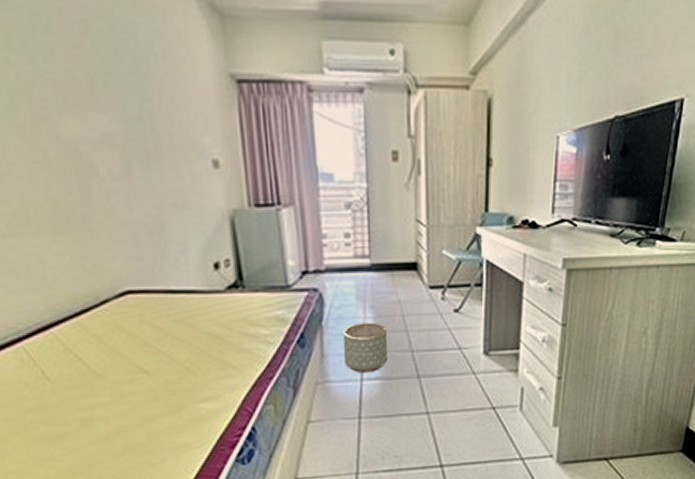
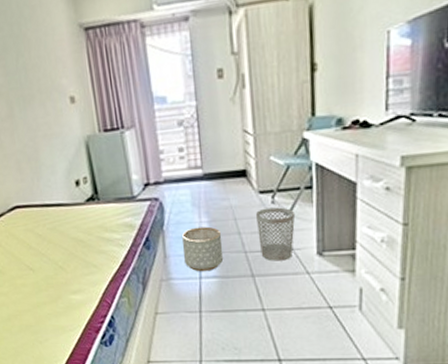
wastebasket: none [424,304,465,361] -> present [255,207,296,261]

